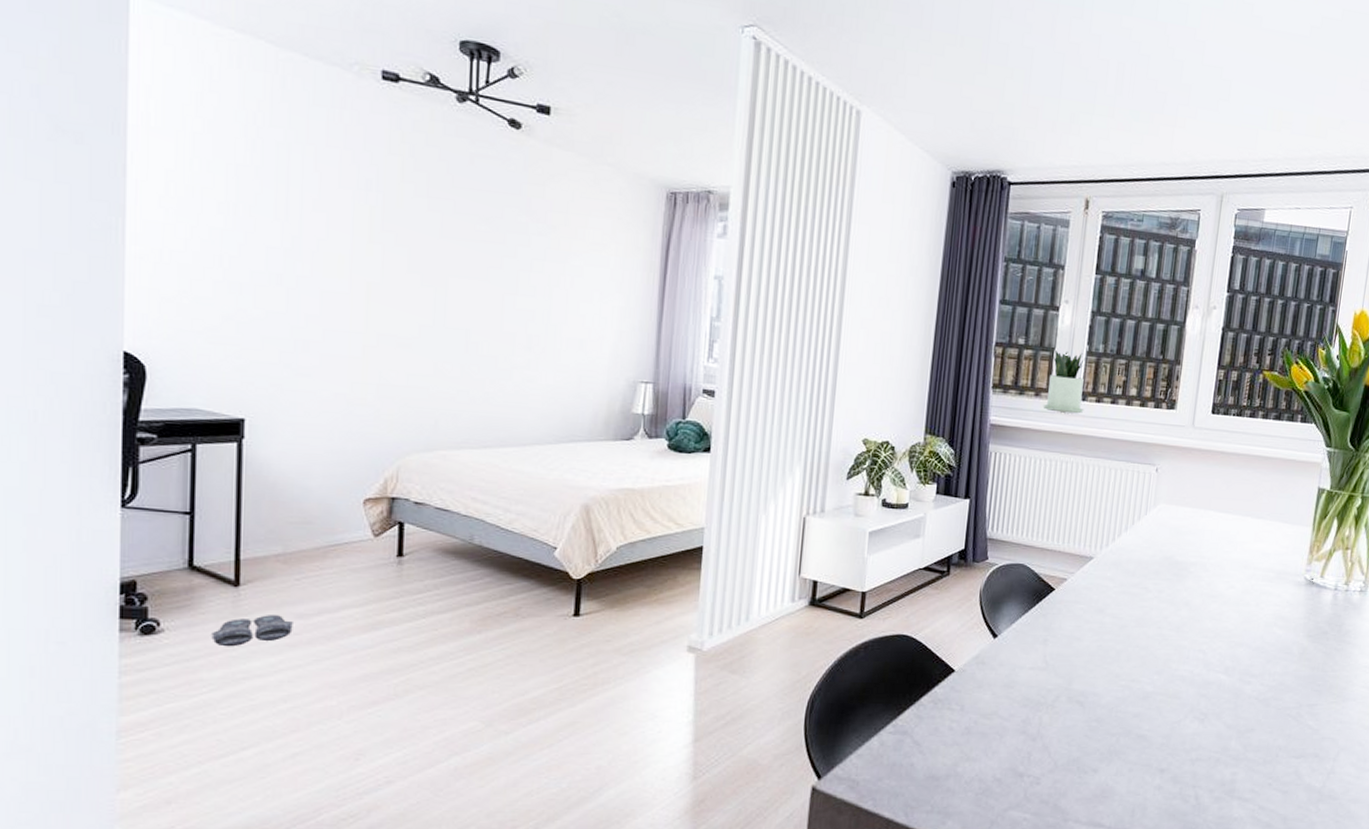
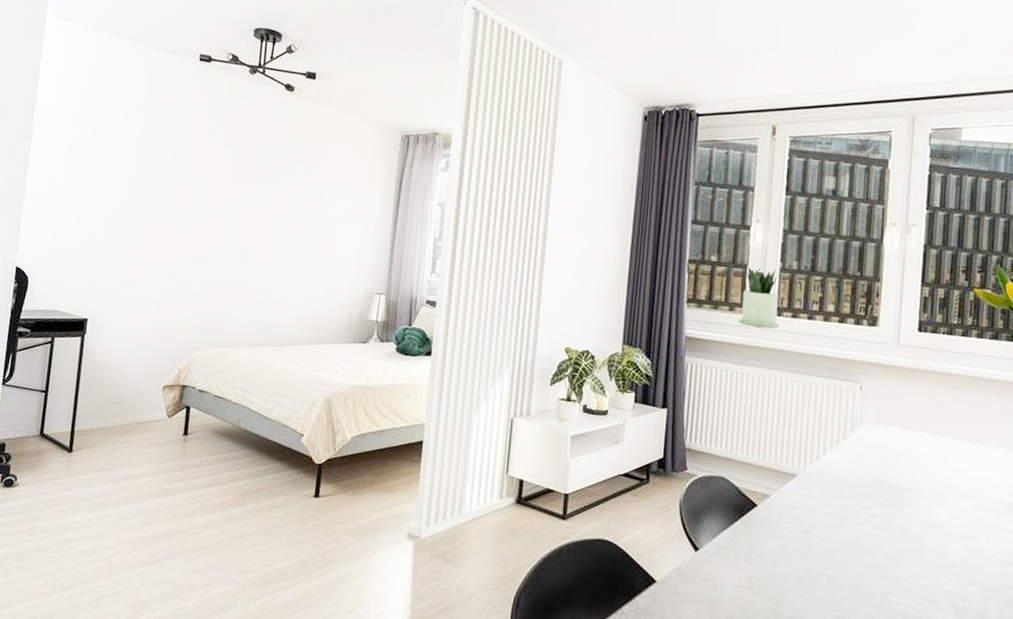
slippers: present [211,615,293,646] -> none [49,477,106,502]

